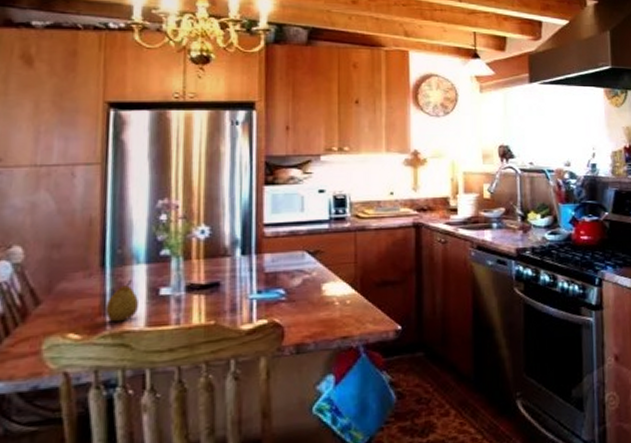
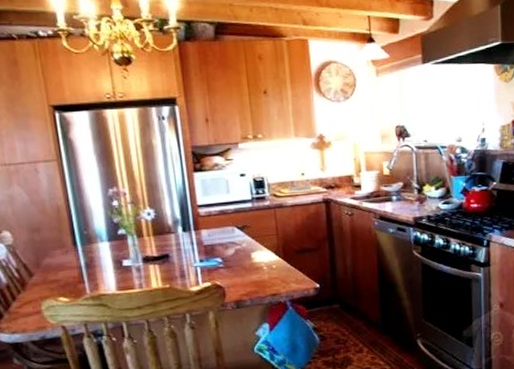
fruit: present [105,278,138,322] -> none [83,254,108,288]

